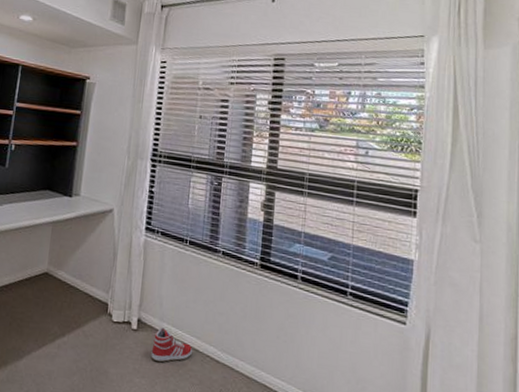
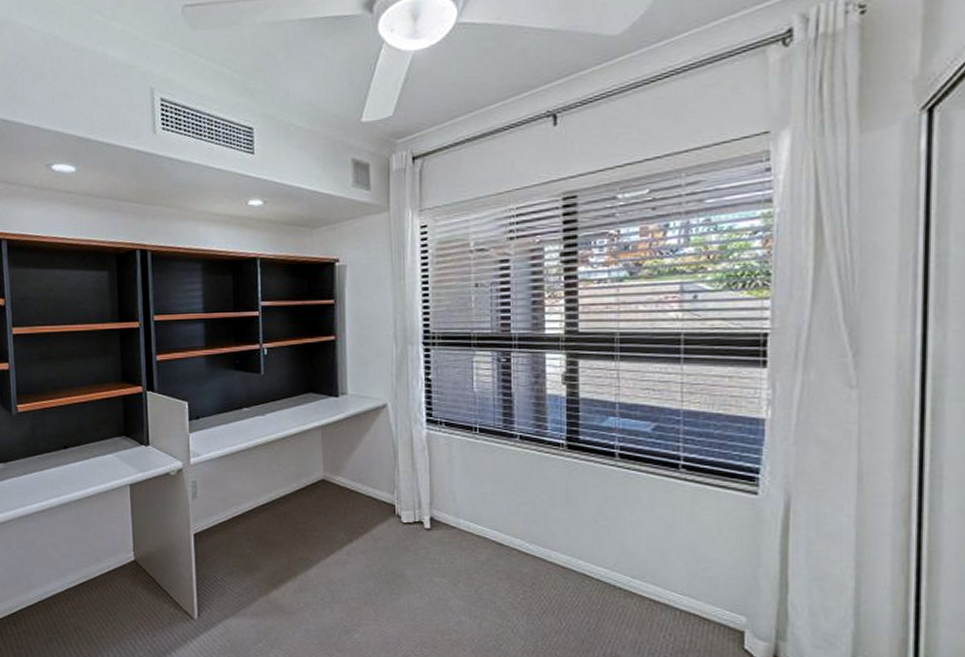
sneaker: present [151,327,193,363] -> none [449,524,497,560]

